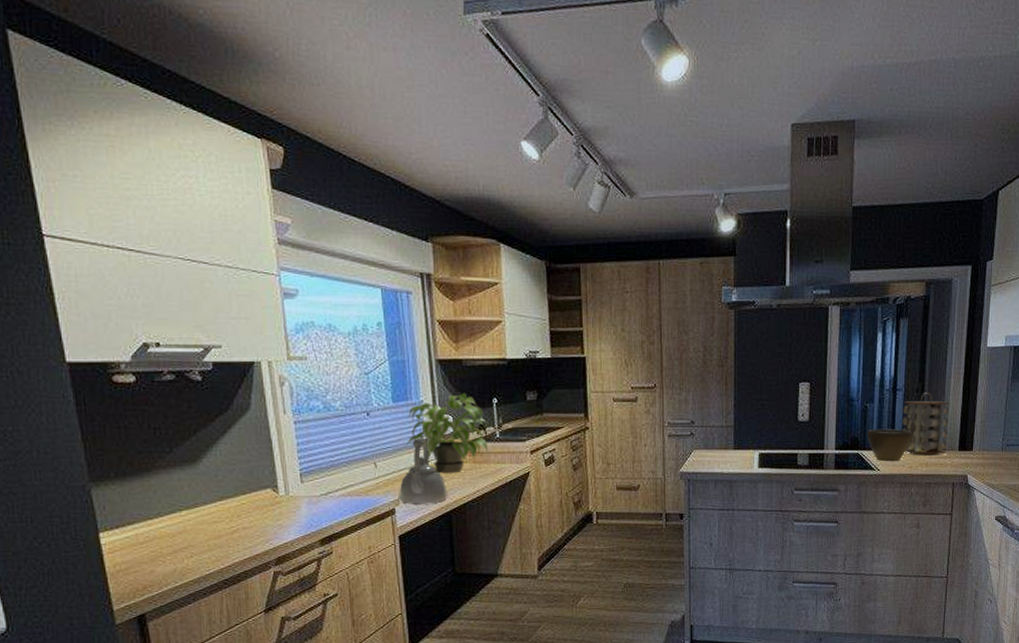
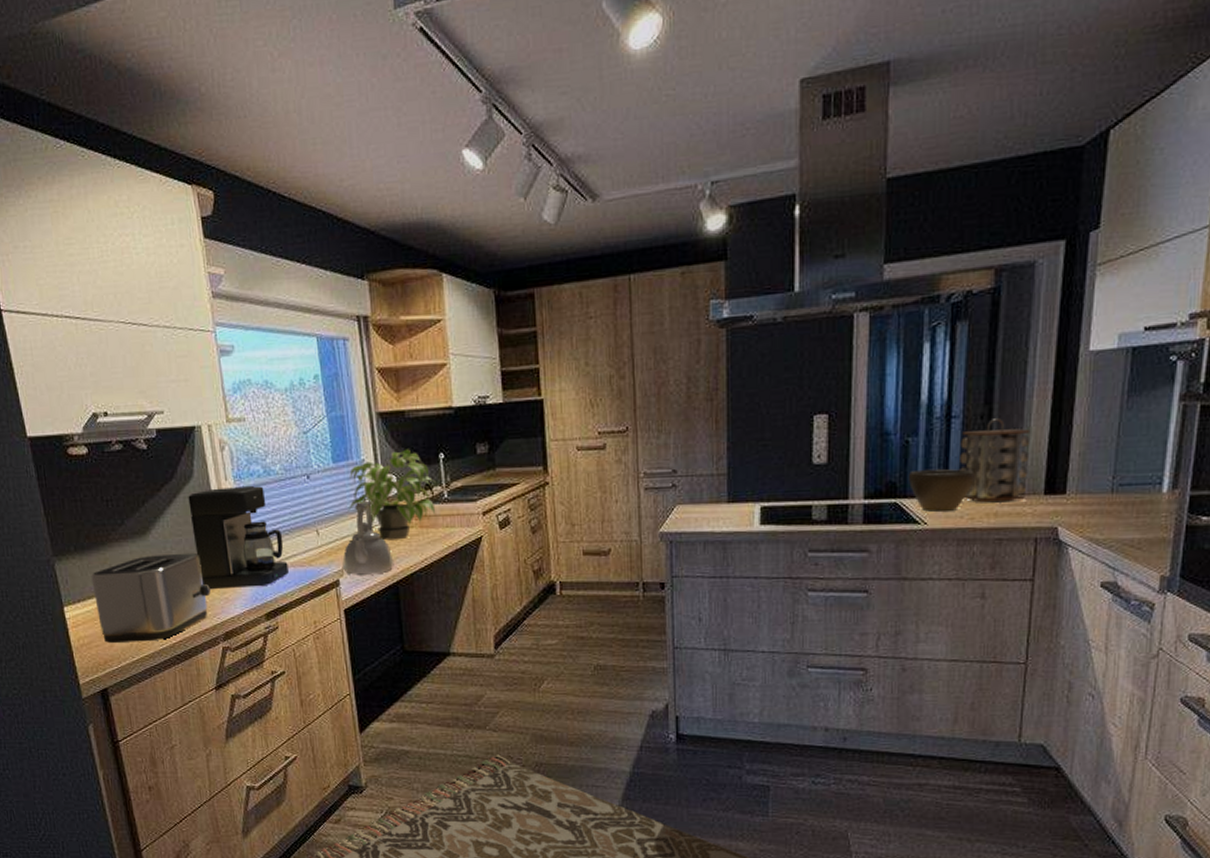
toaster: none [132,481,263,568] -> present [91,552,211,643]
coffee maker: none [244,420,345,517] -> present [188,486,289,590]

